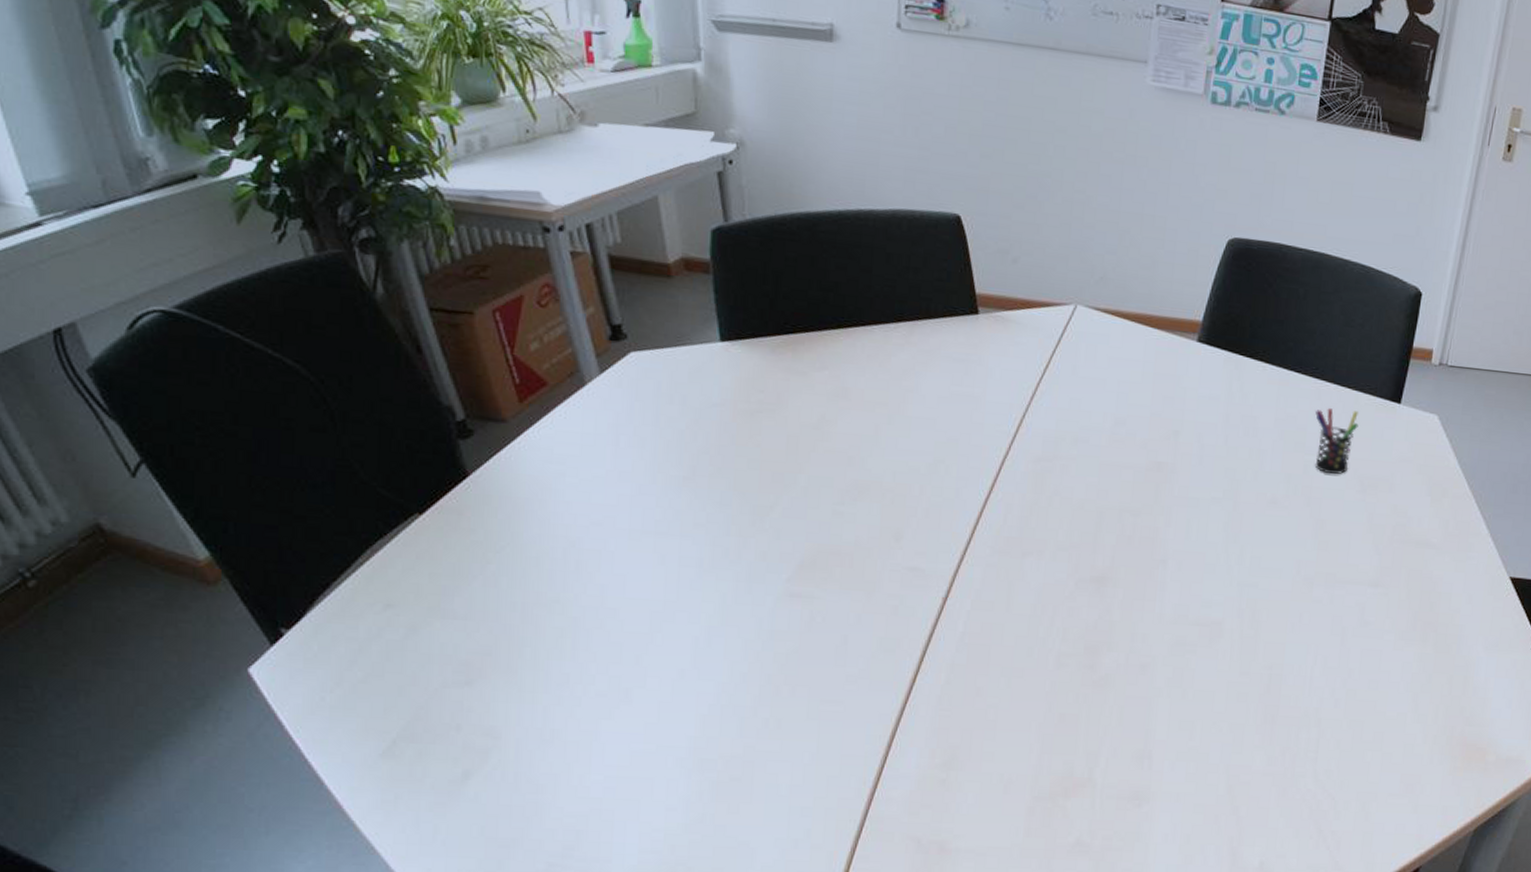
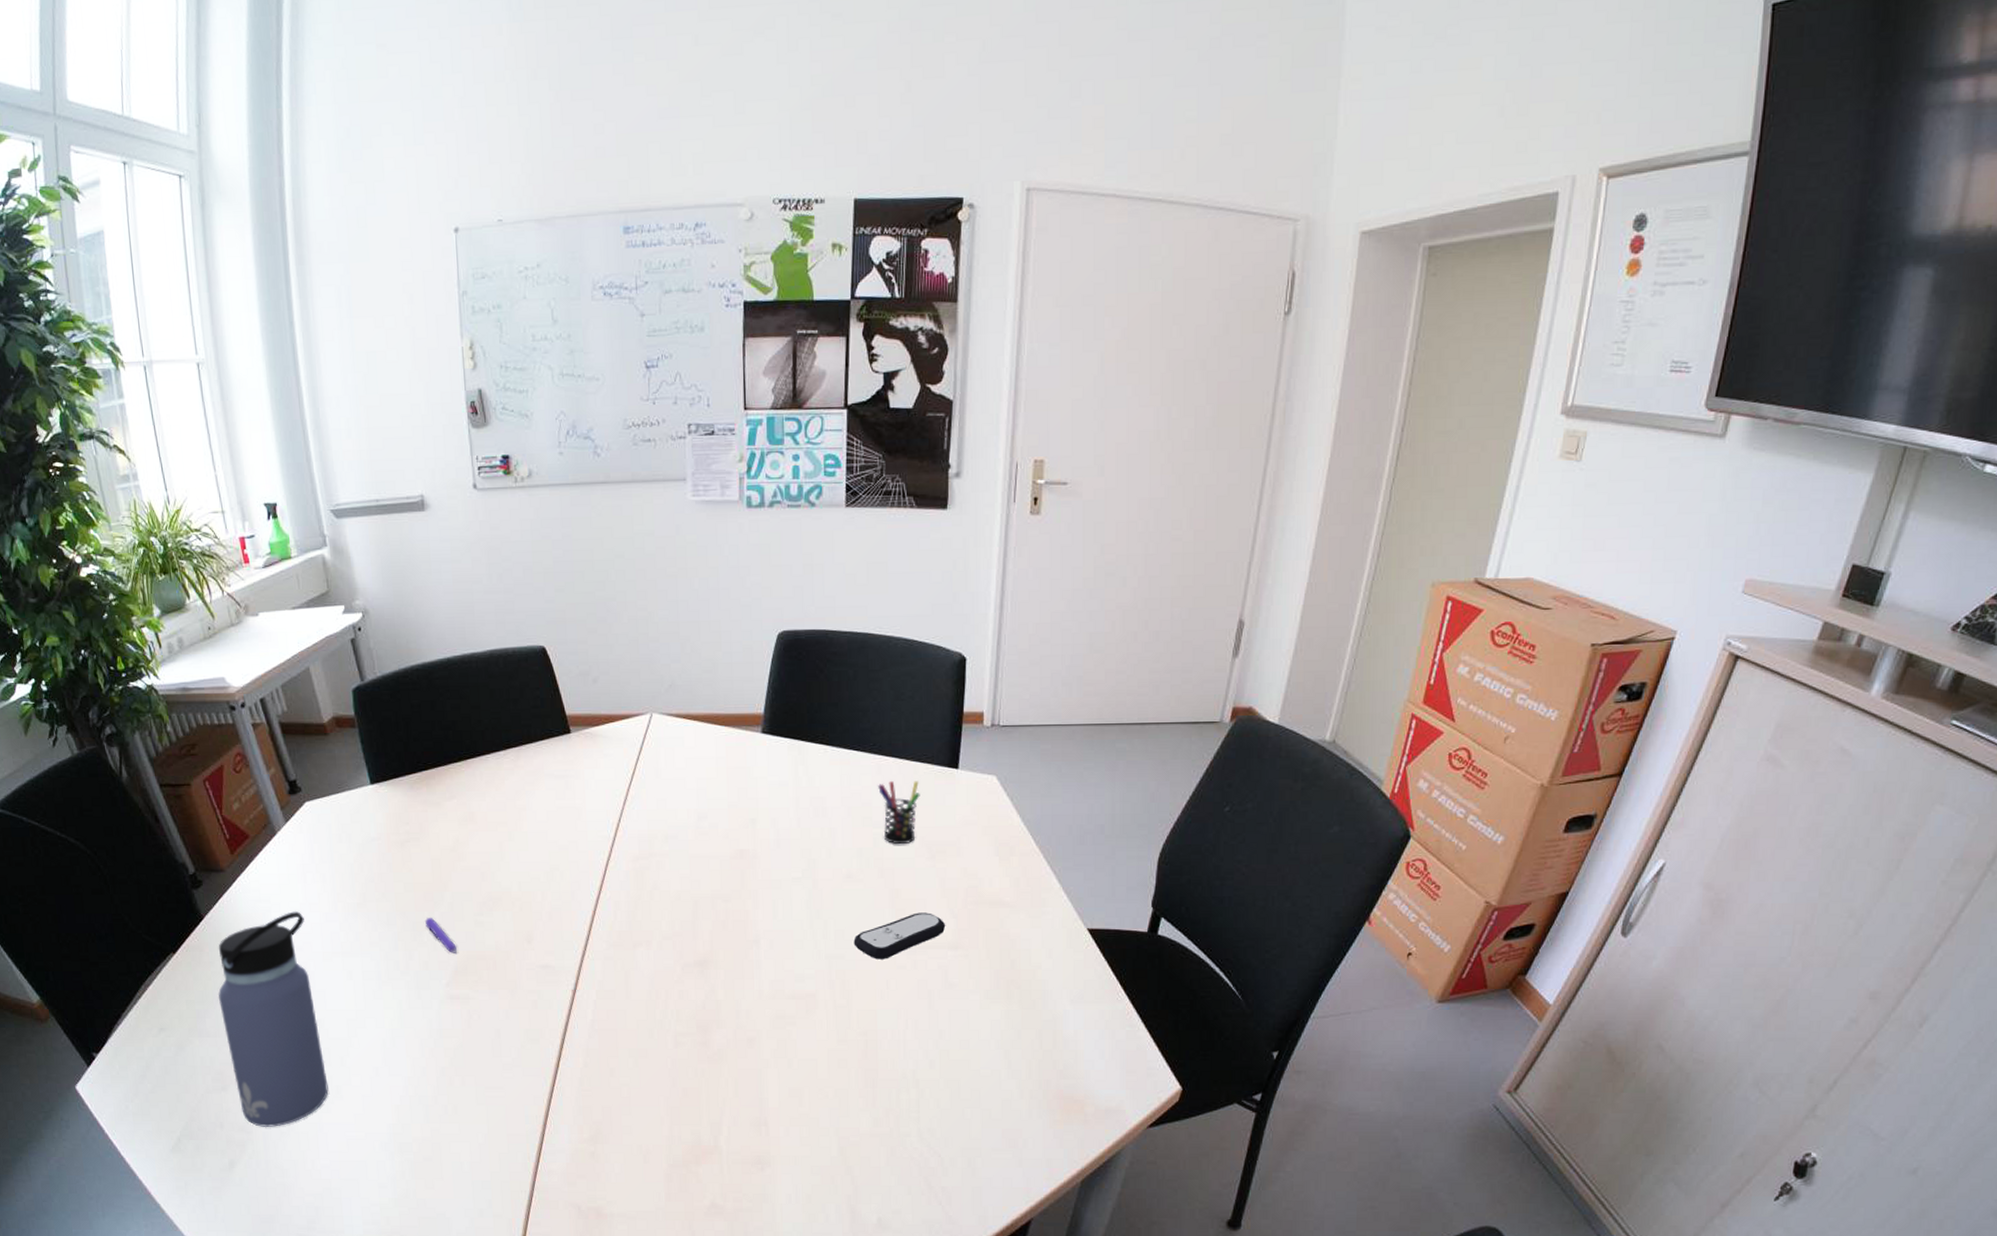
water bottle: none [476,478,615,734] -> present [217,911,329,1128]
pen: none [768,501,807,547] -> present [424,917,458,955]
remote control: none [1269,546,1369,592] -> present [853,912,946,959]

